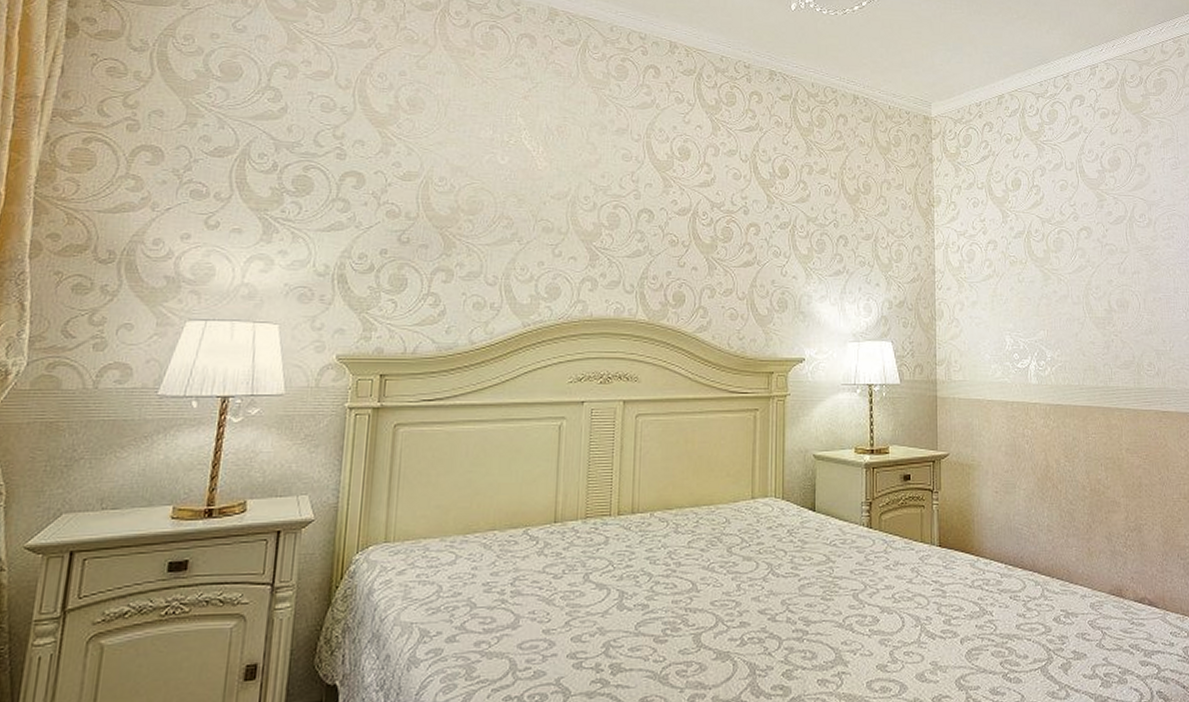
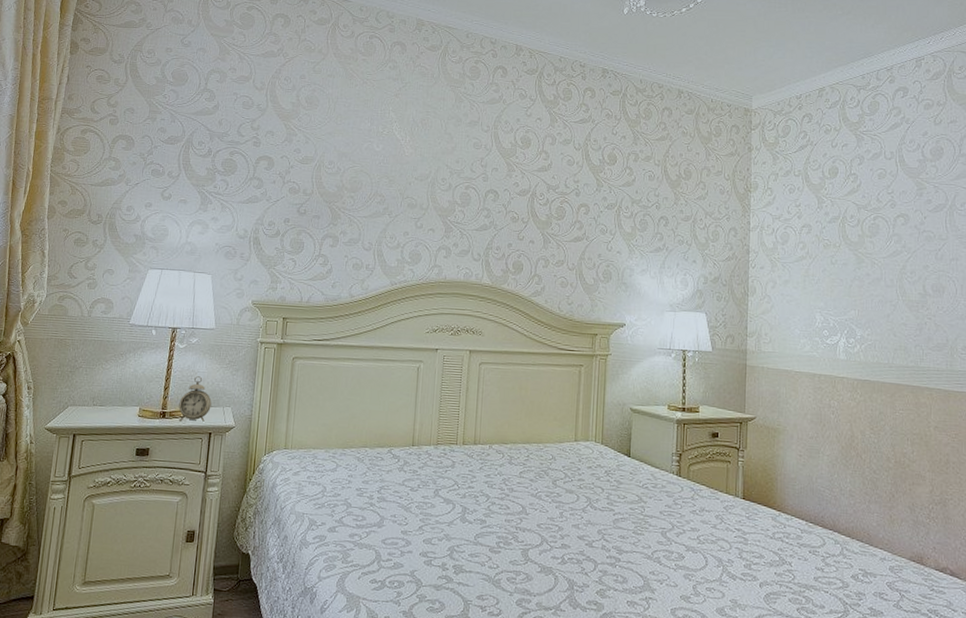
alarm clock: none [232,458,280,520] -> present [178,376,212,422]

